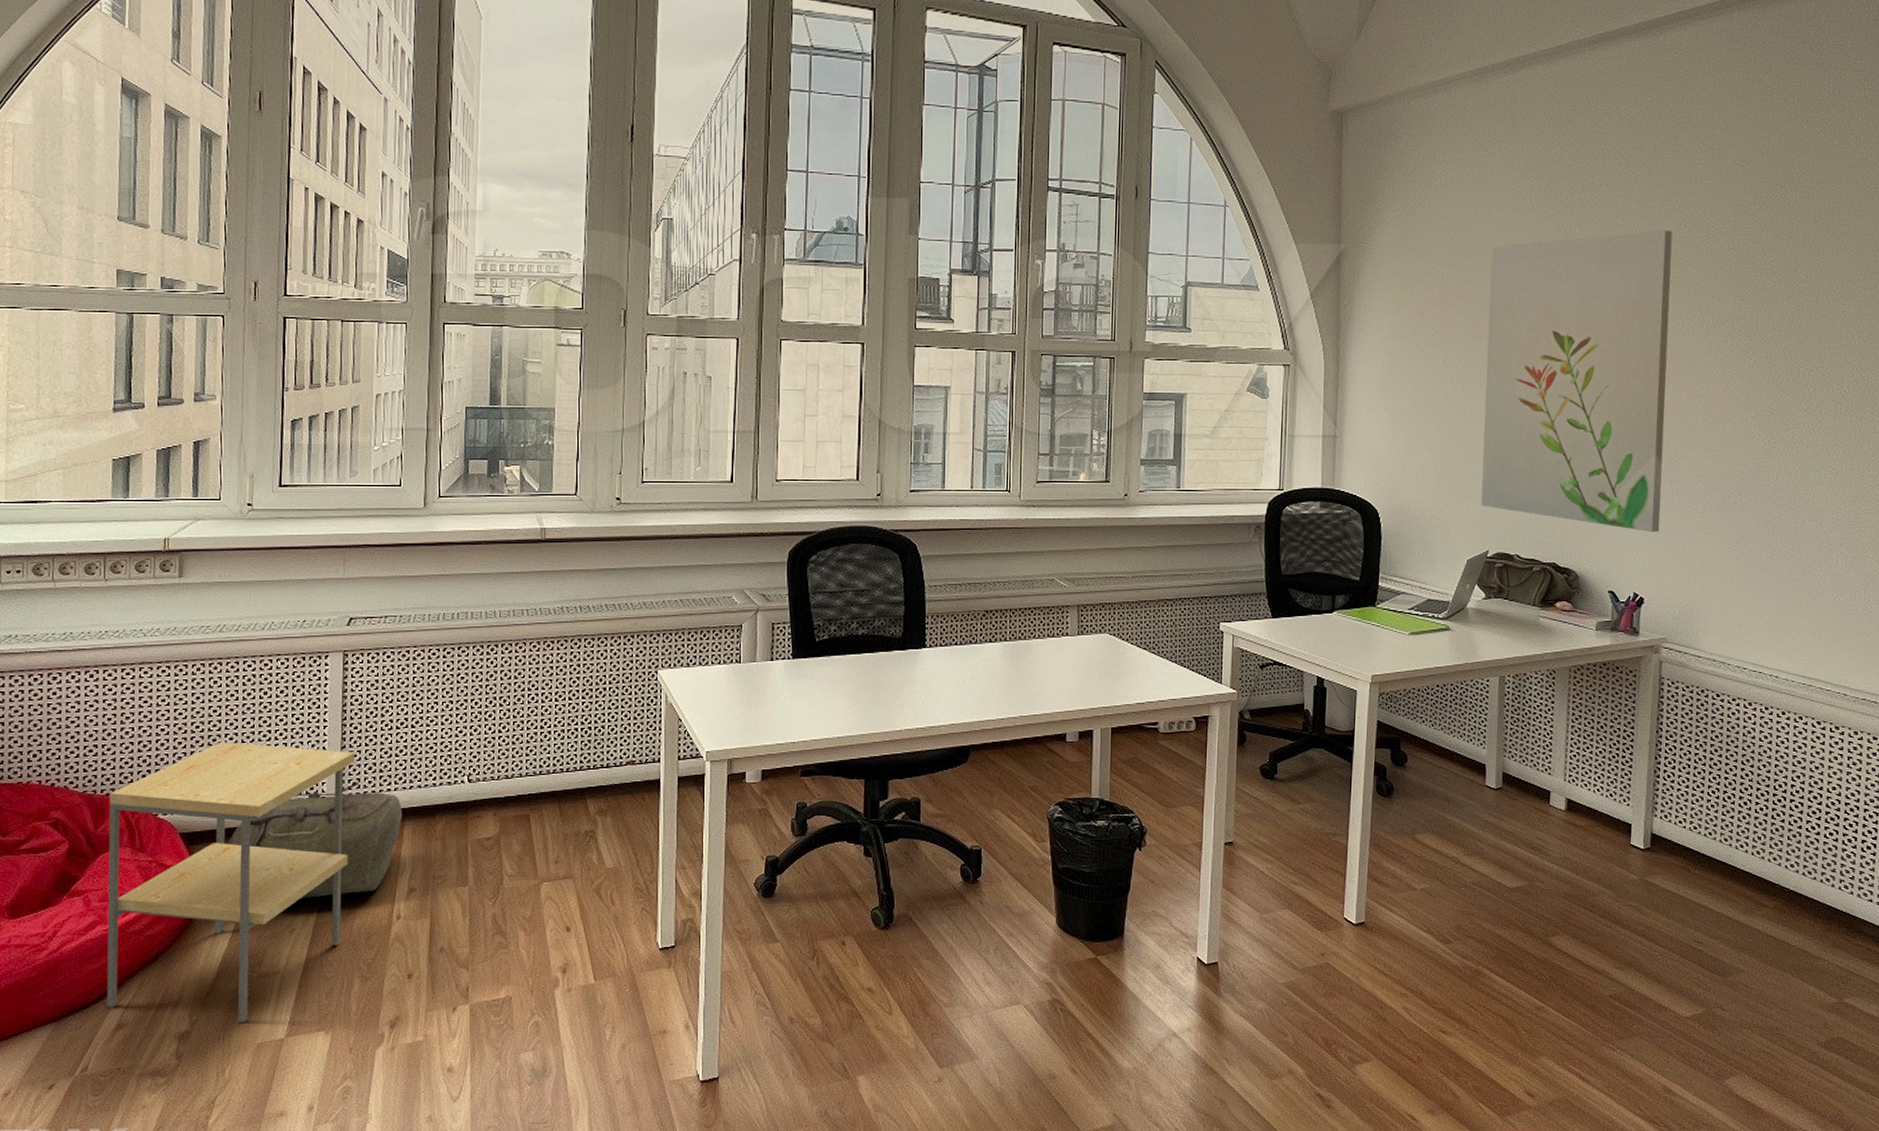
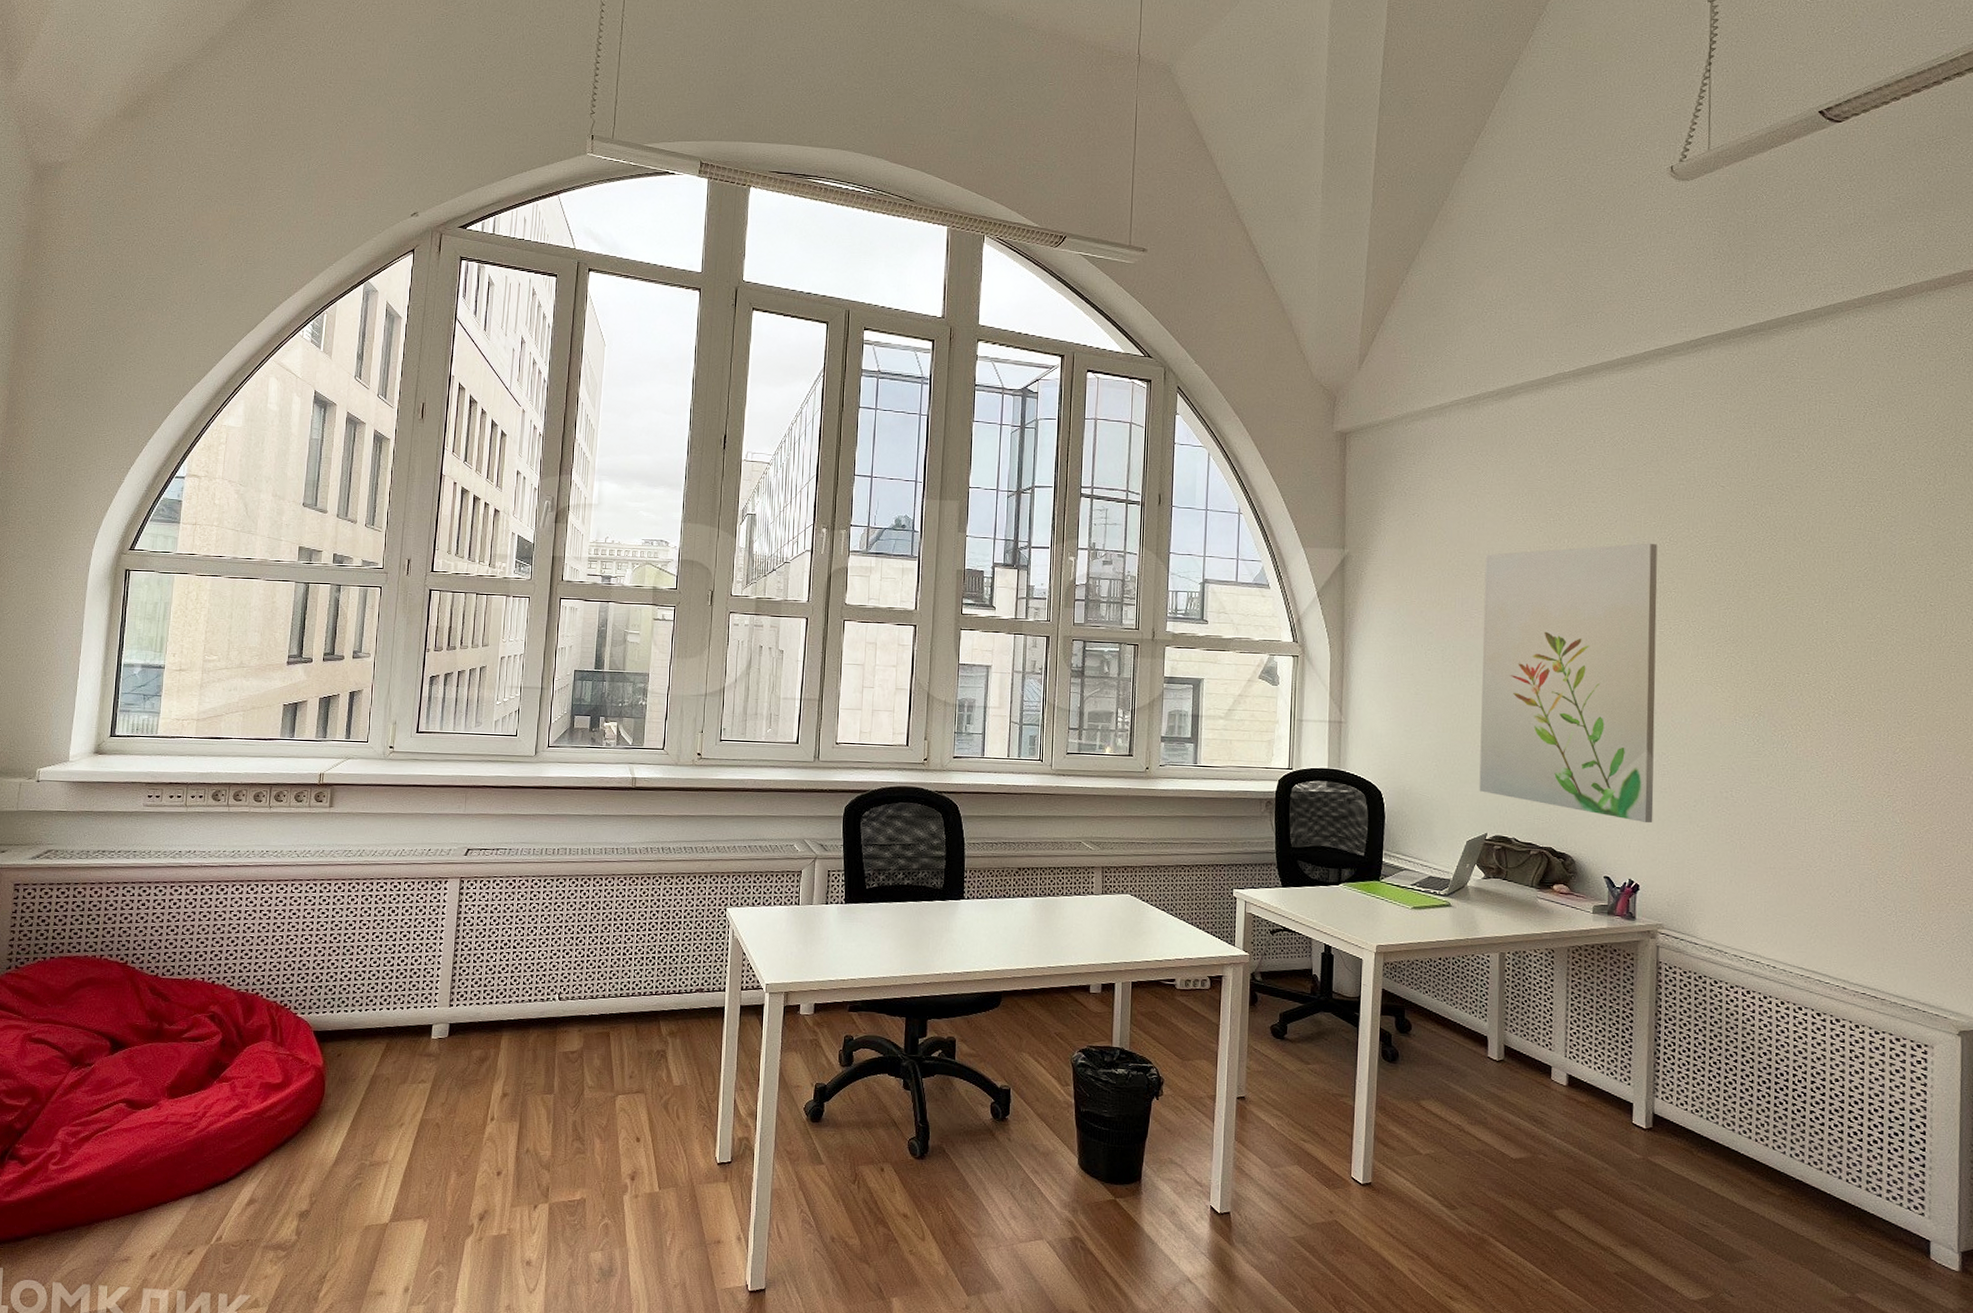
side table: present [106,742,356,1023] -> none [242,952,465,1207]
backpack: present [229,782,403,898] -> none [354,994,502,1096]

